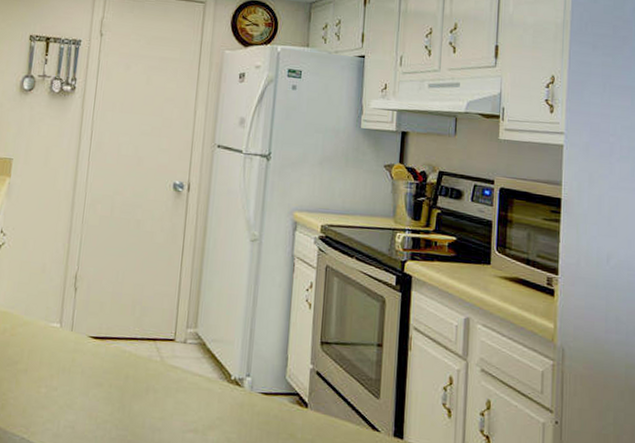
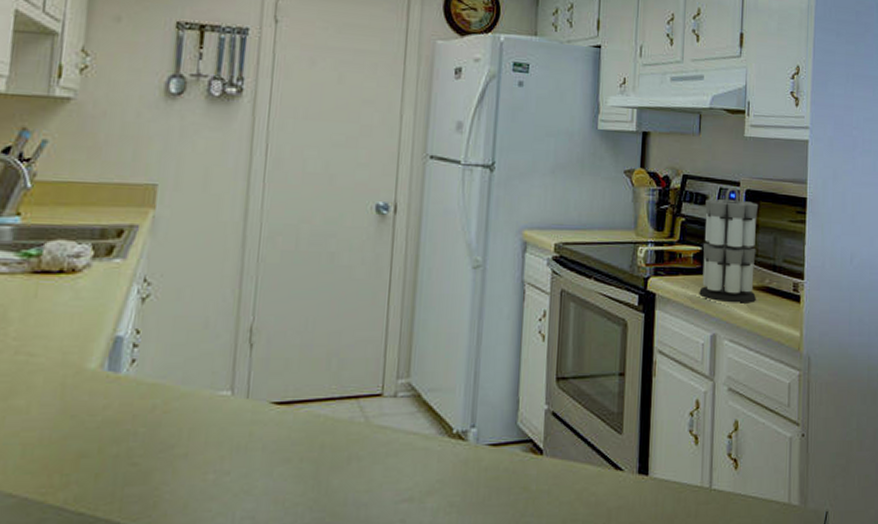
spice rack: none [453,184,513,293] -> present [699,186,759,303]

